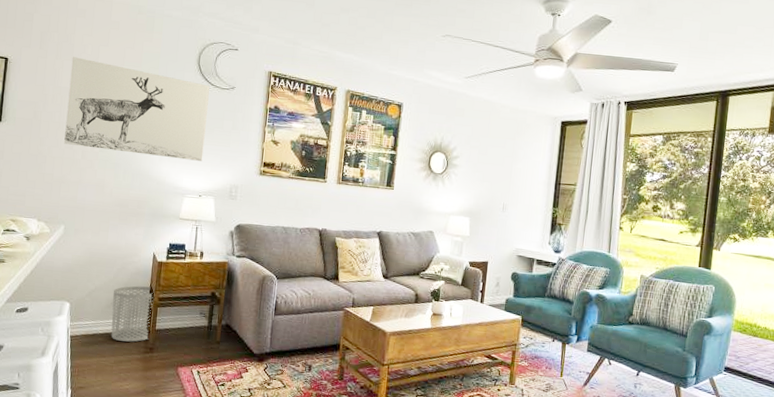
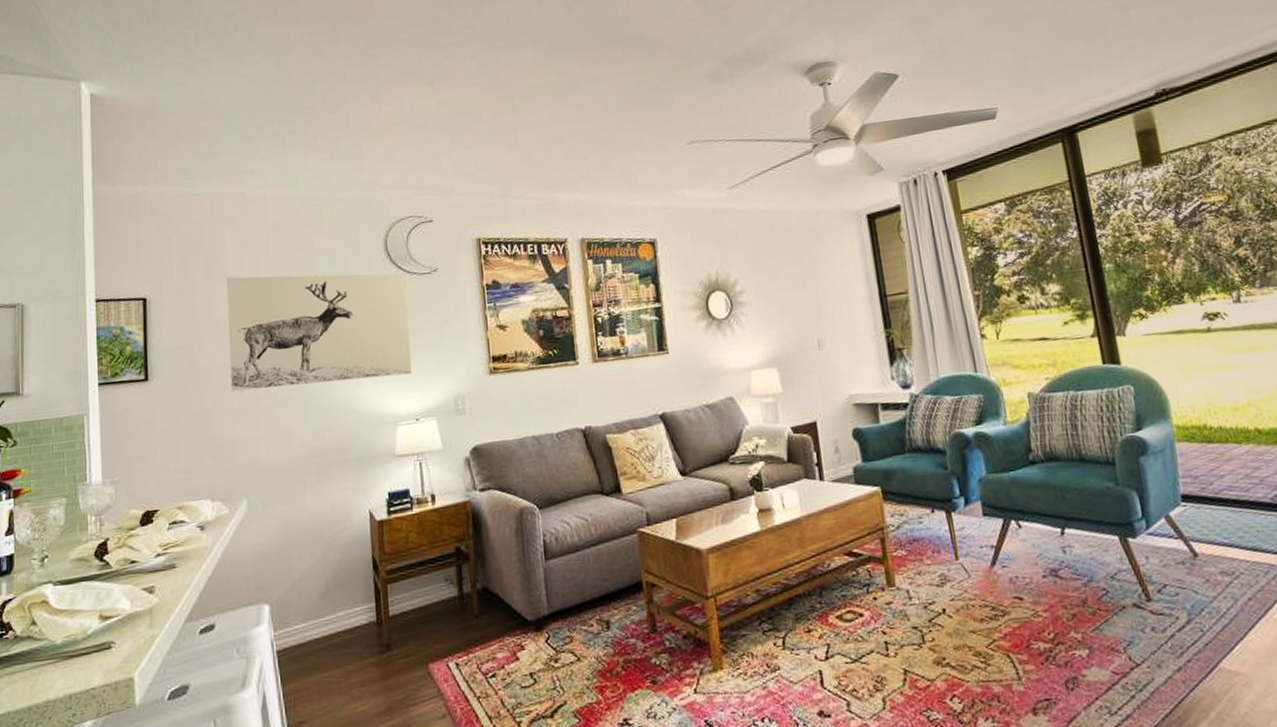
waste bin: present [111,286,154,342] -> none [324,559,382,644]

